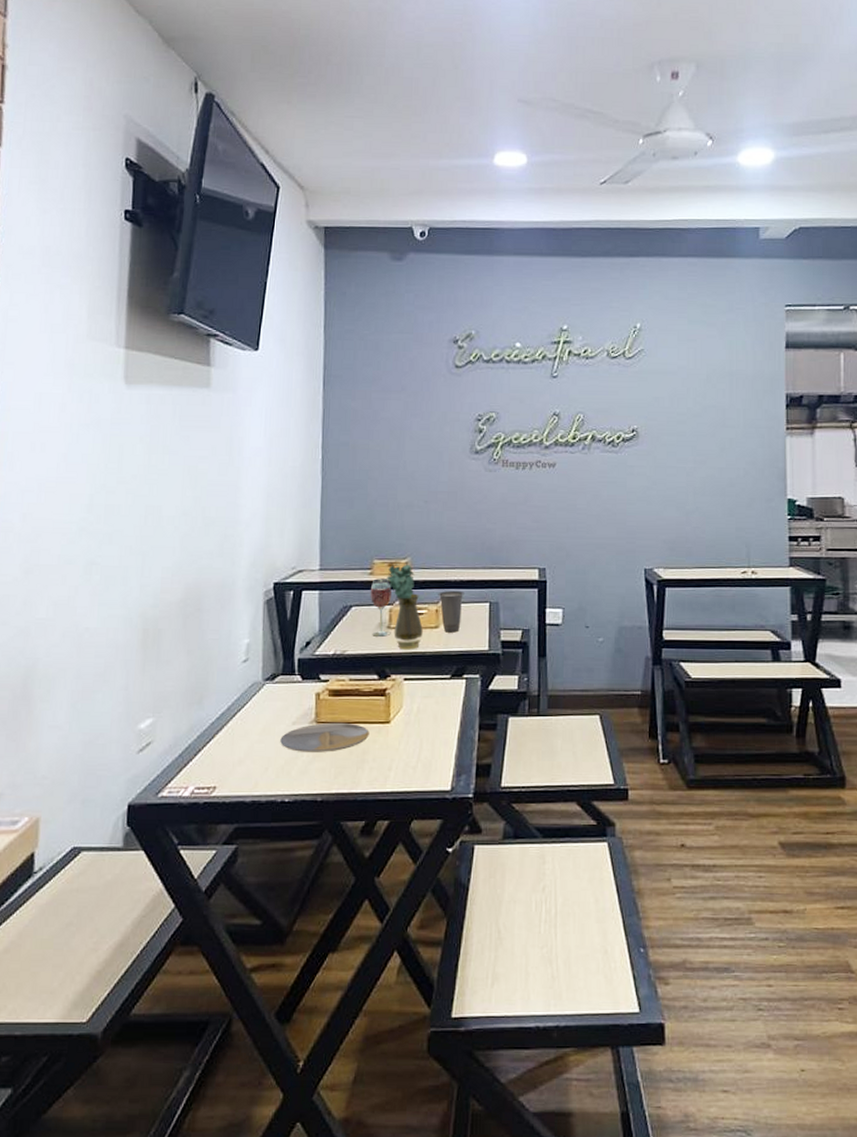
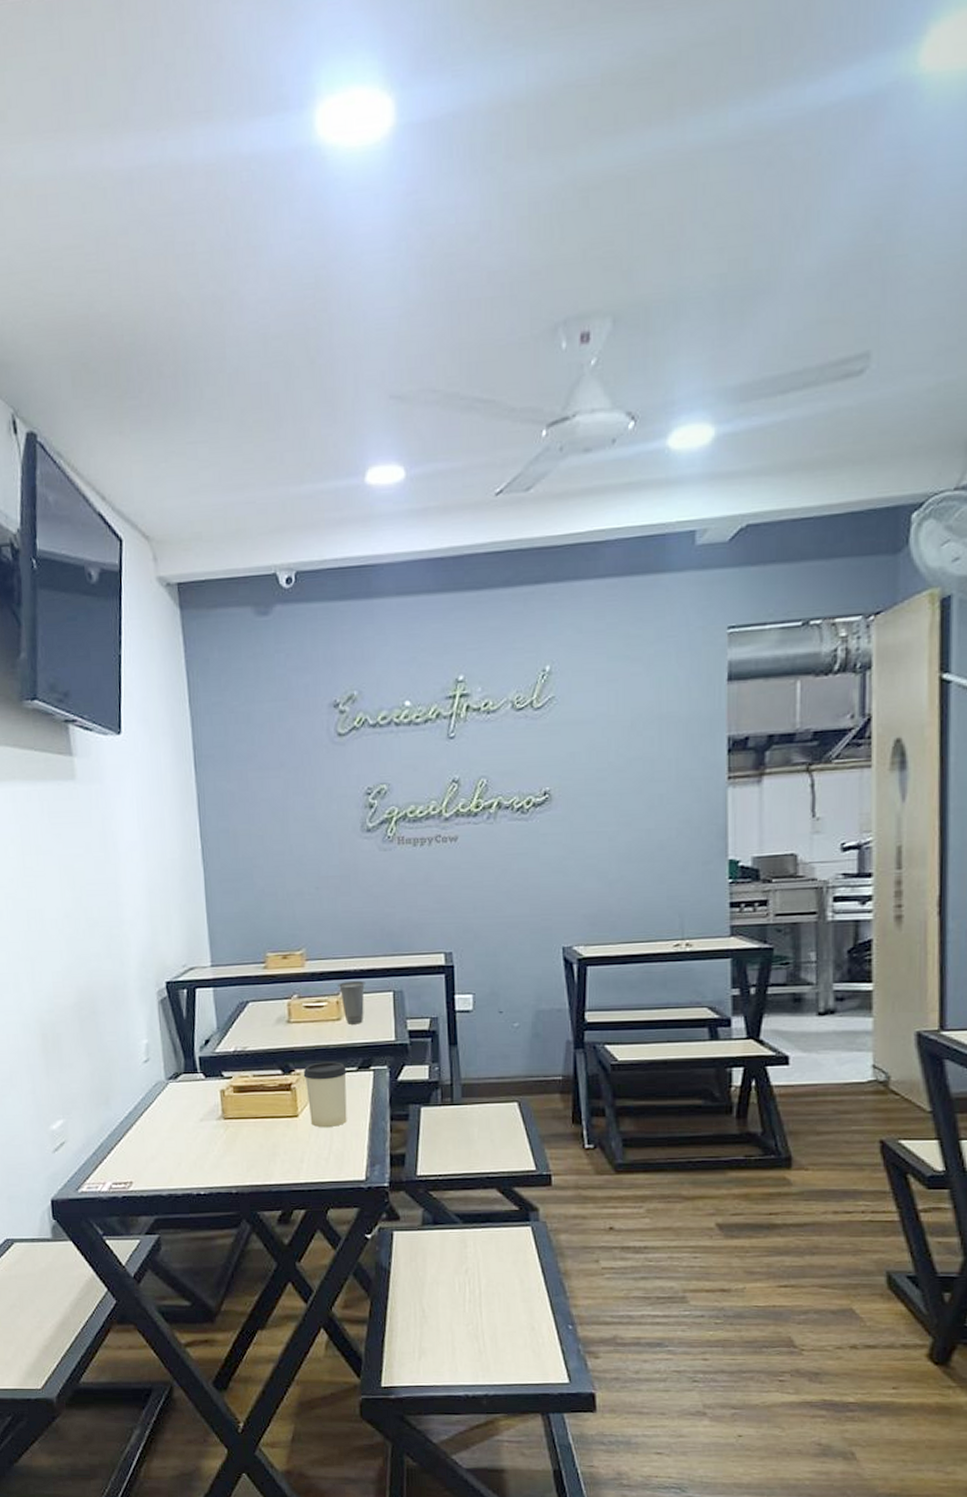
plate: present [280,722,369,754] -> none [190,1117,278,1148]
wineglass: present [370,578,391,637] -> none [265,972,292,1032]
vase: present [387,561,423,650] -> none [282,953,325,1044]
cup: none [398,668,440,734] -> present [303,1062,347,1127]

